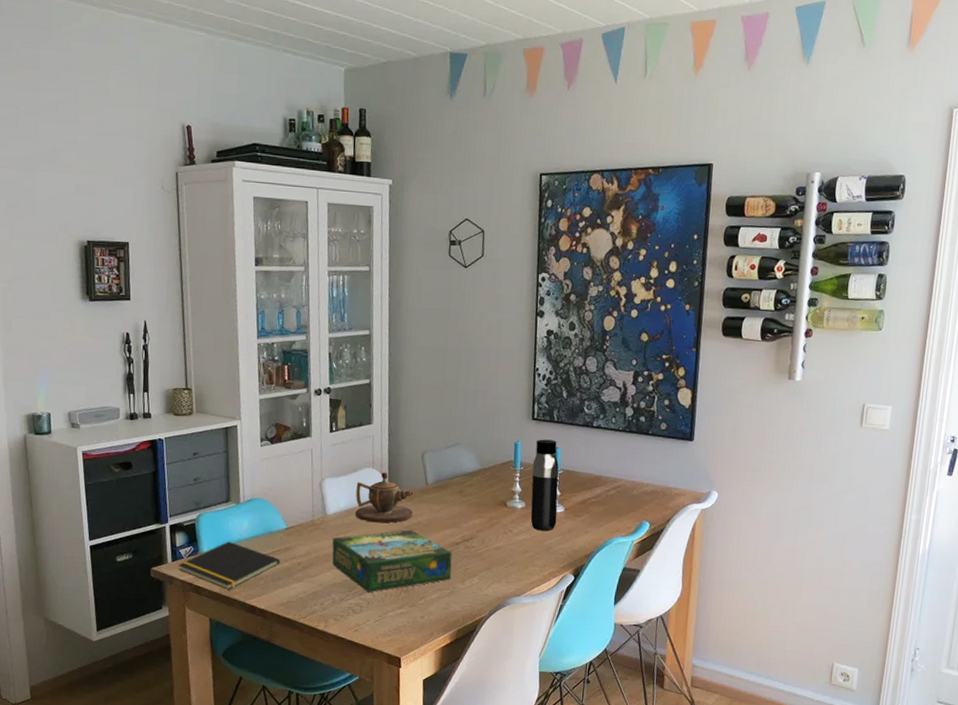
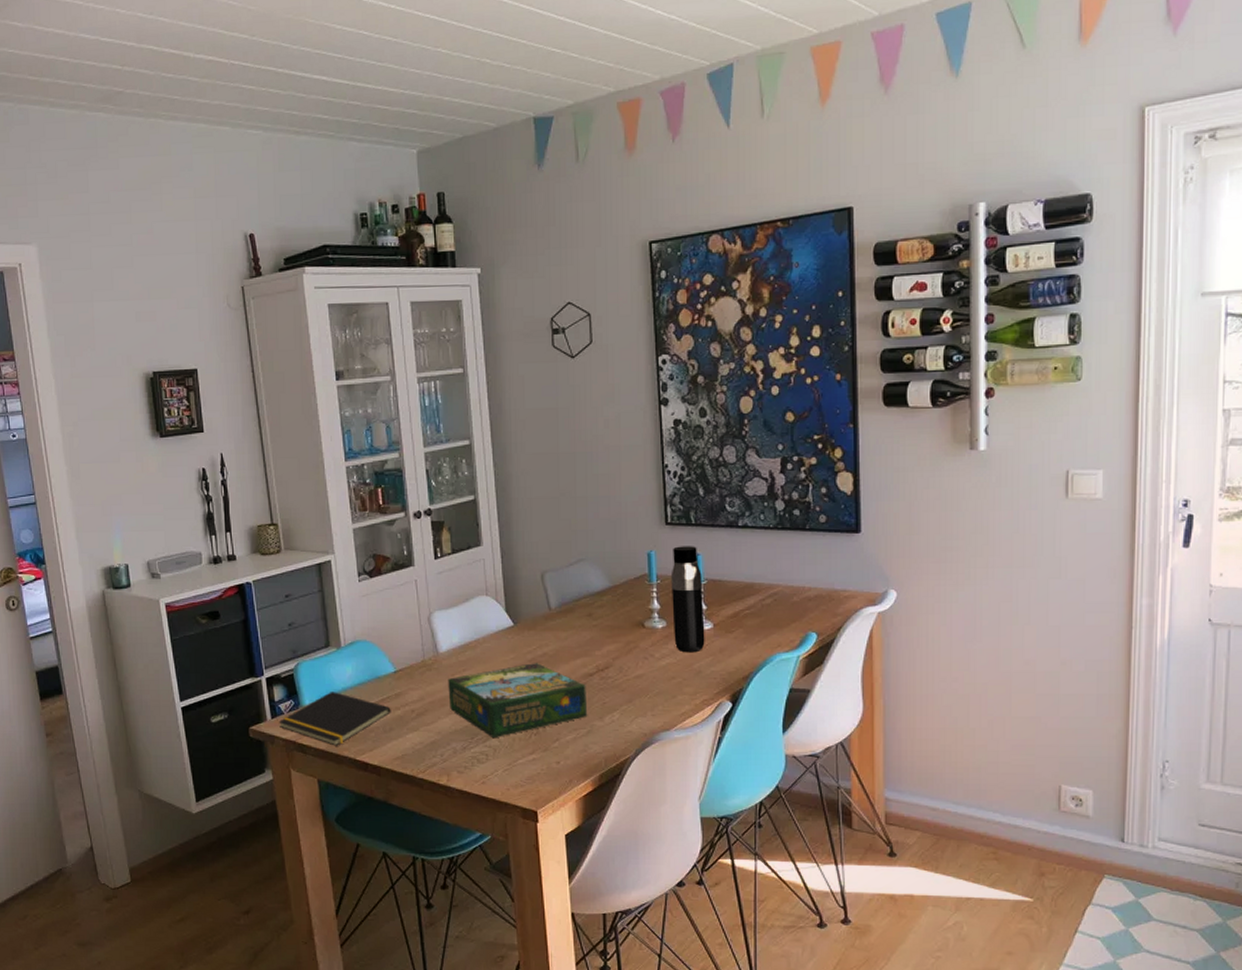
teapot: present [355,472,414,523] -> none [470,599,537,658]

